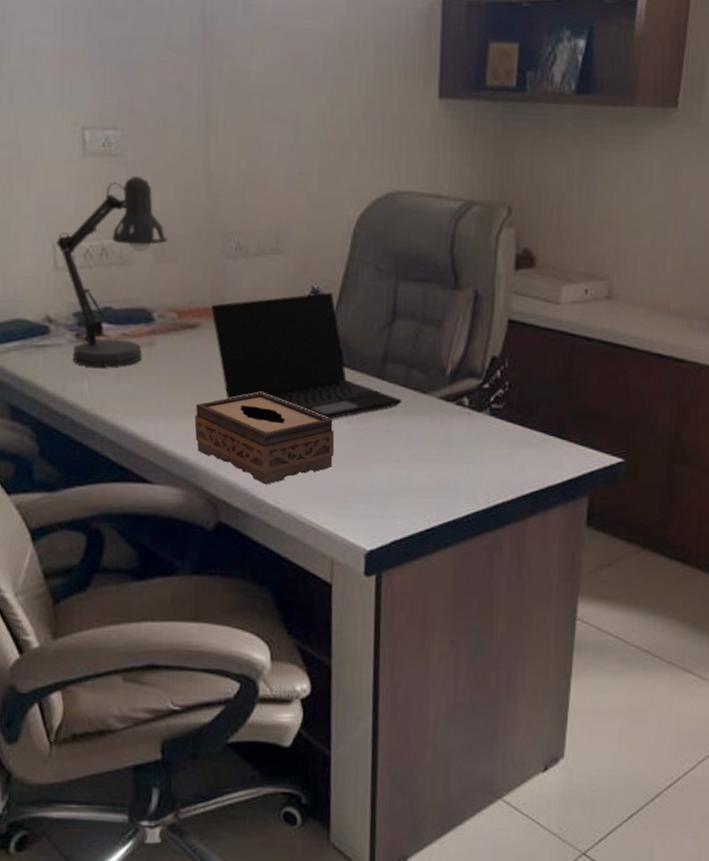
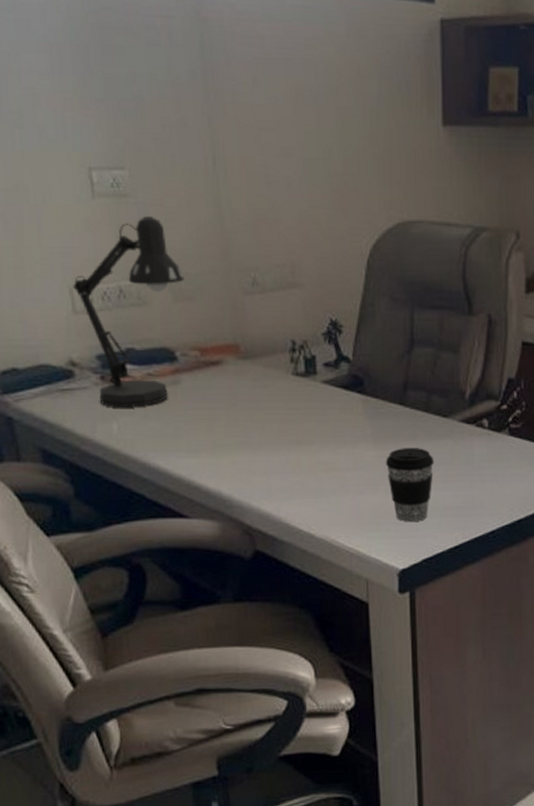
tissue box: present [194,392,335,485] -> none [225,425,363,513]
laptop: present [211,292,402,420] -> none [233,323,424,447]
coffee cup: none [359,423,410,502] -> present [385,448,434,523]

